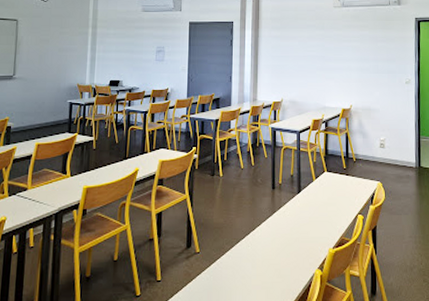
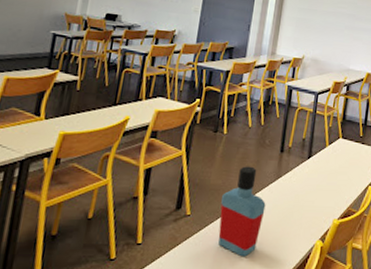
bottle: none [225,204,265,289] -> present [218,166,266,257]

